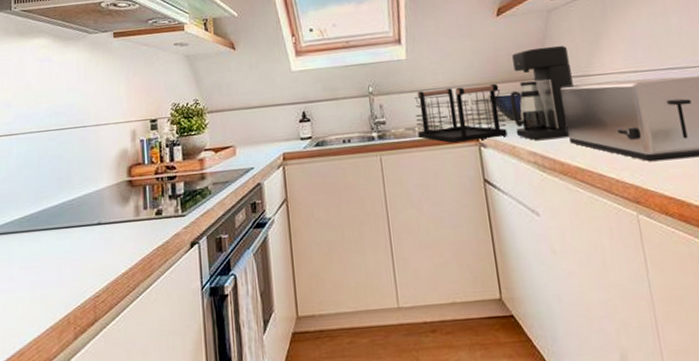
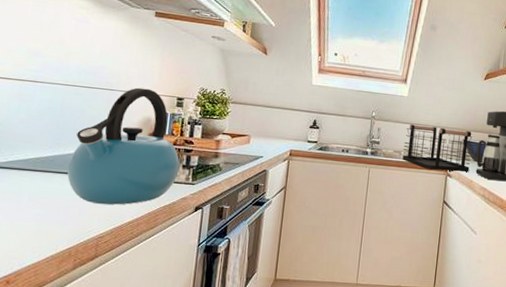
kettle: none [52,117,166,258] -> present [67,87,180,205]

